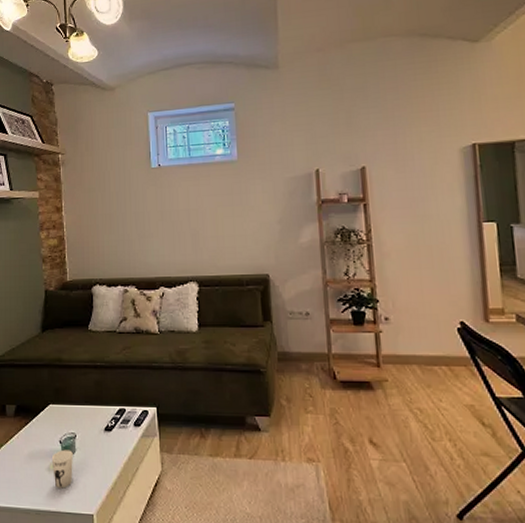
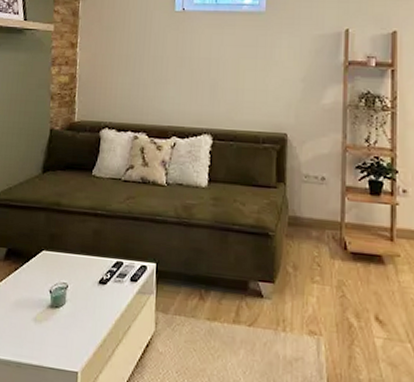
cup: present [51,449,73,489] -> none [39,300,63,342]

